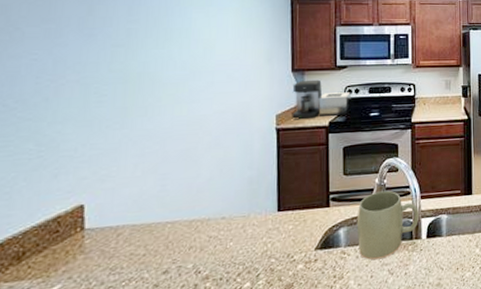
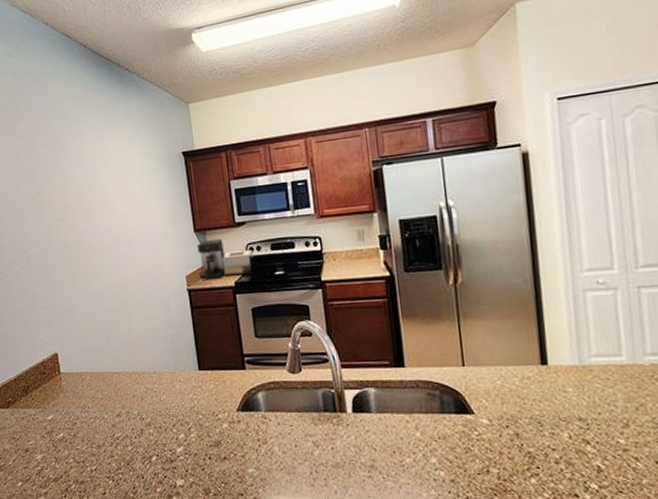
mug: present [356,190,419,261] -> none [273,356,341,429]

